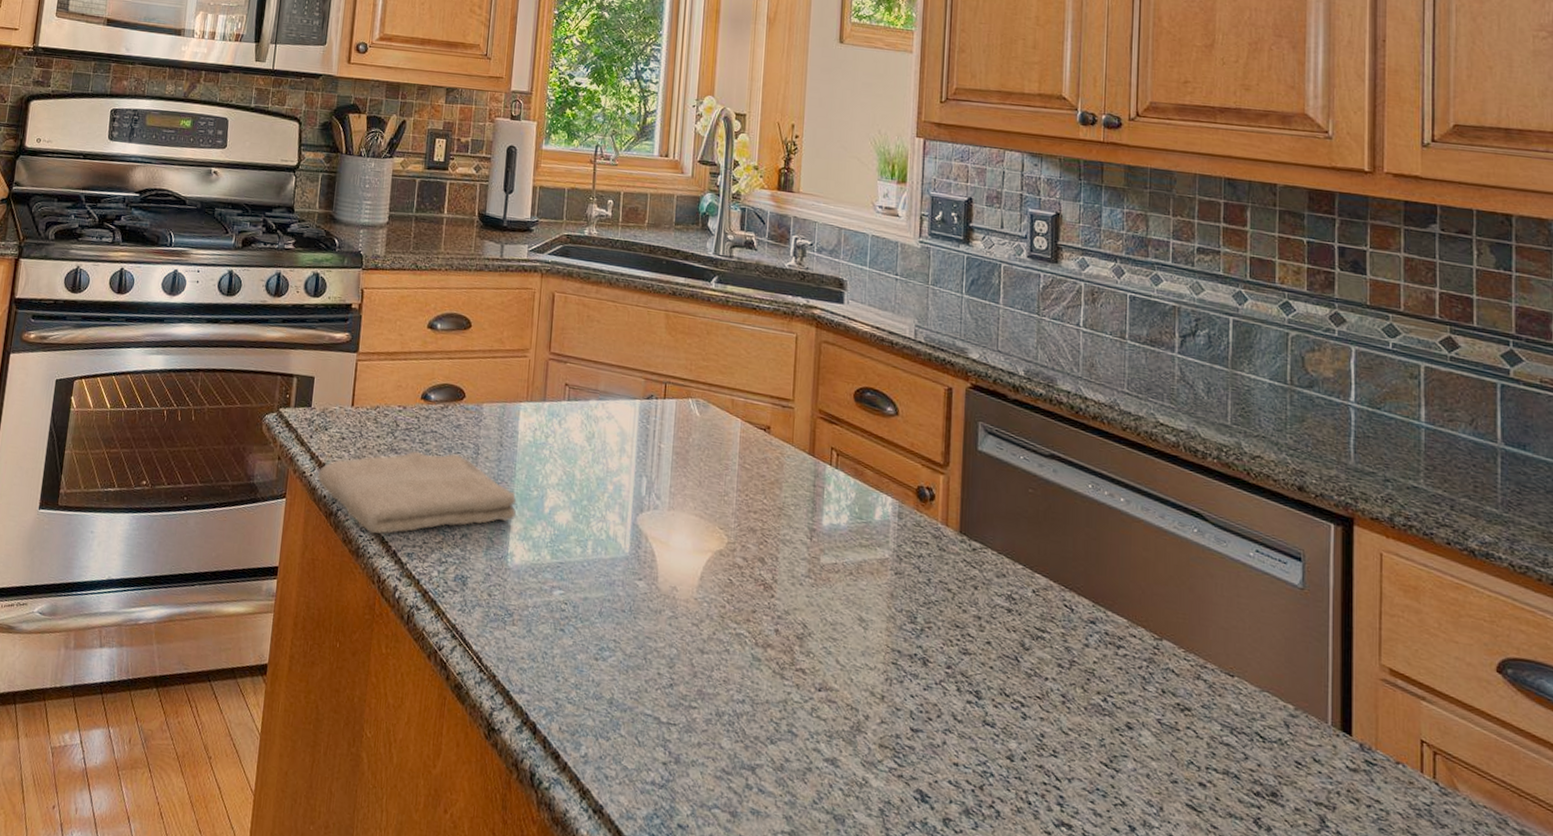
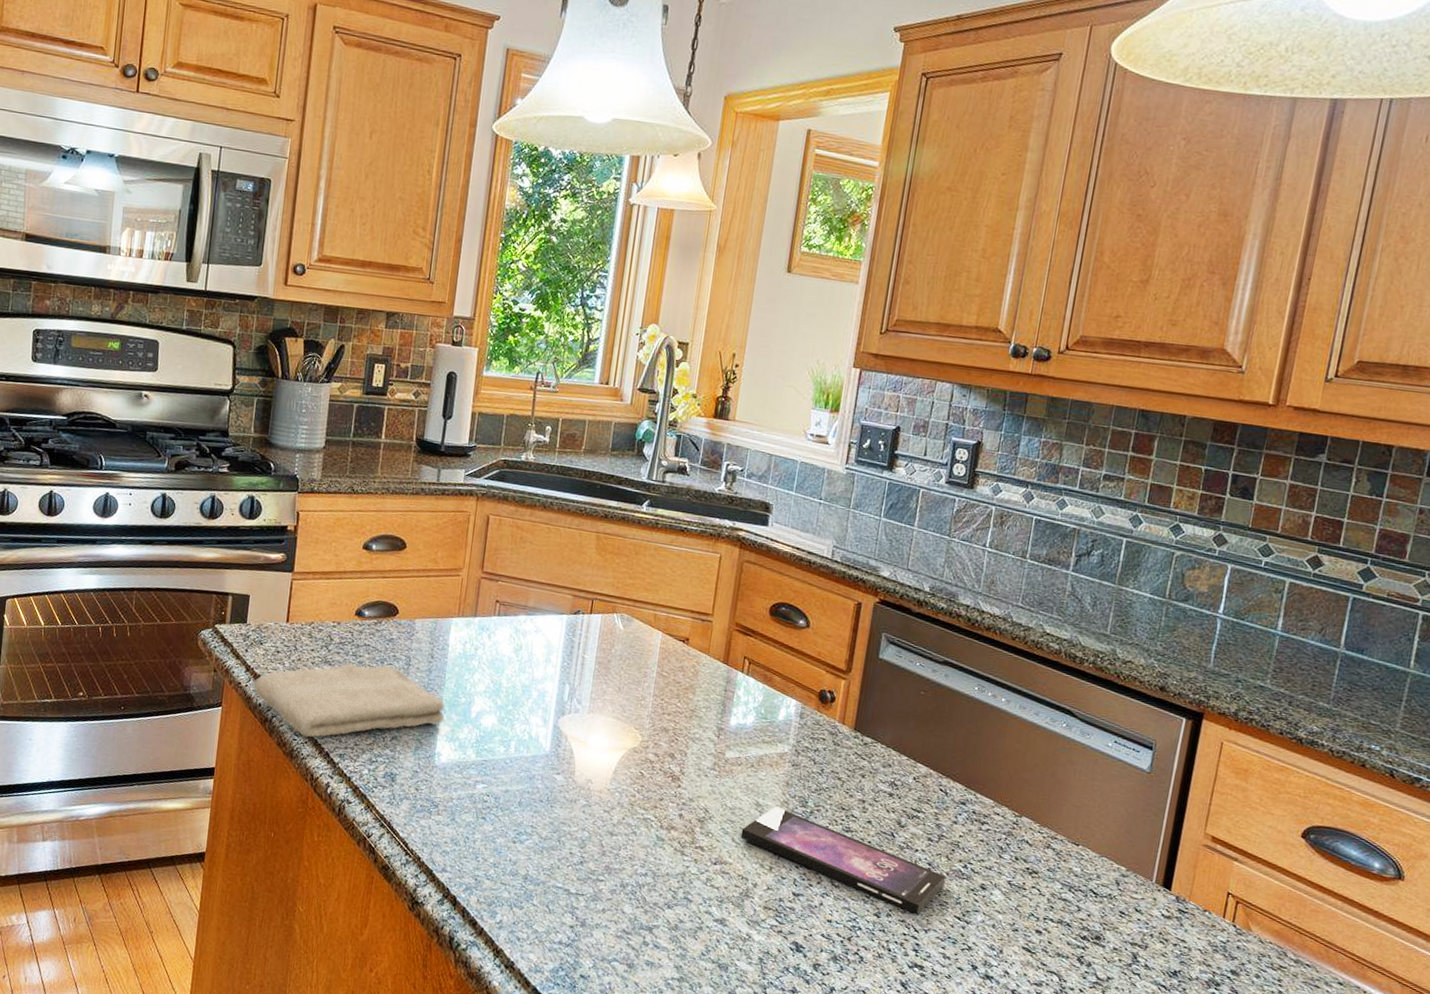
smartphone: none [845,622,1085,760] -> present [740,807,946,915]

